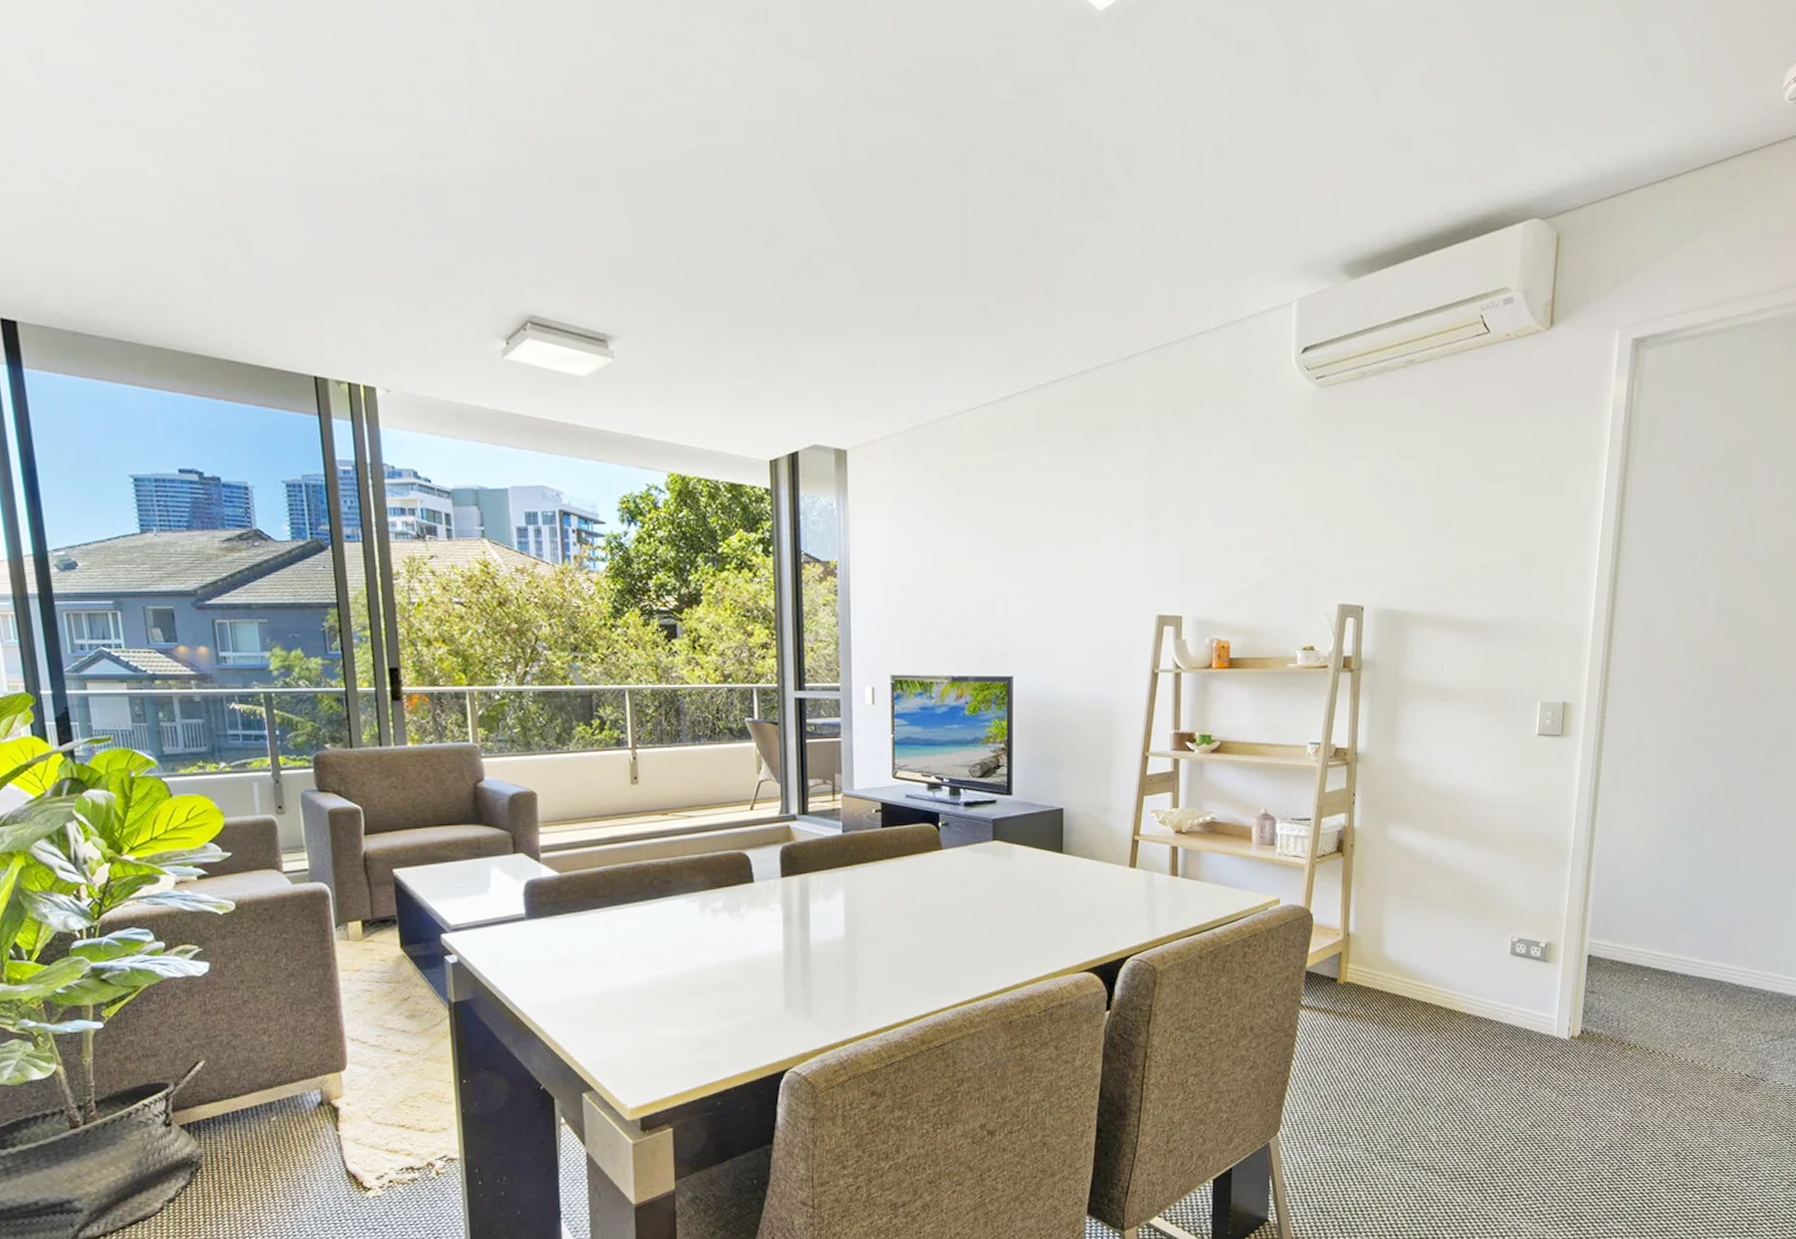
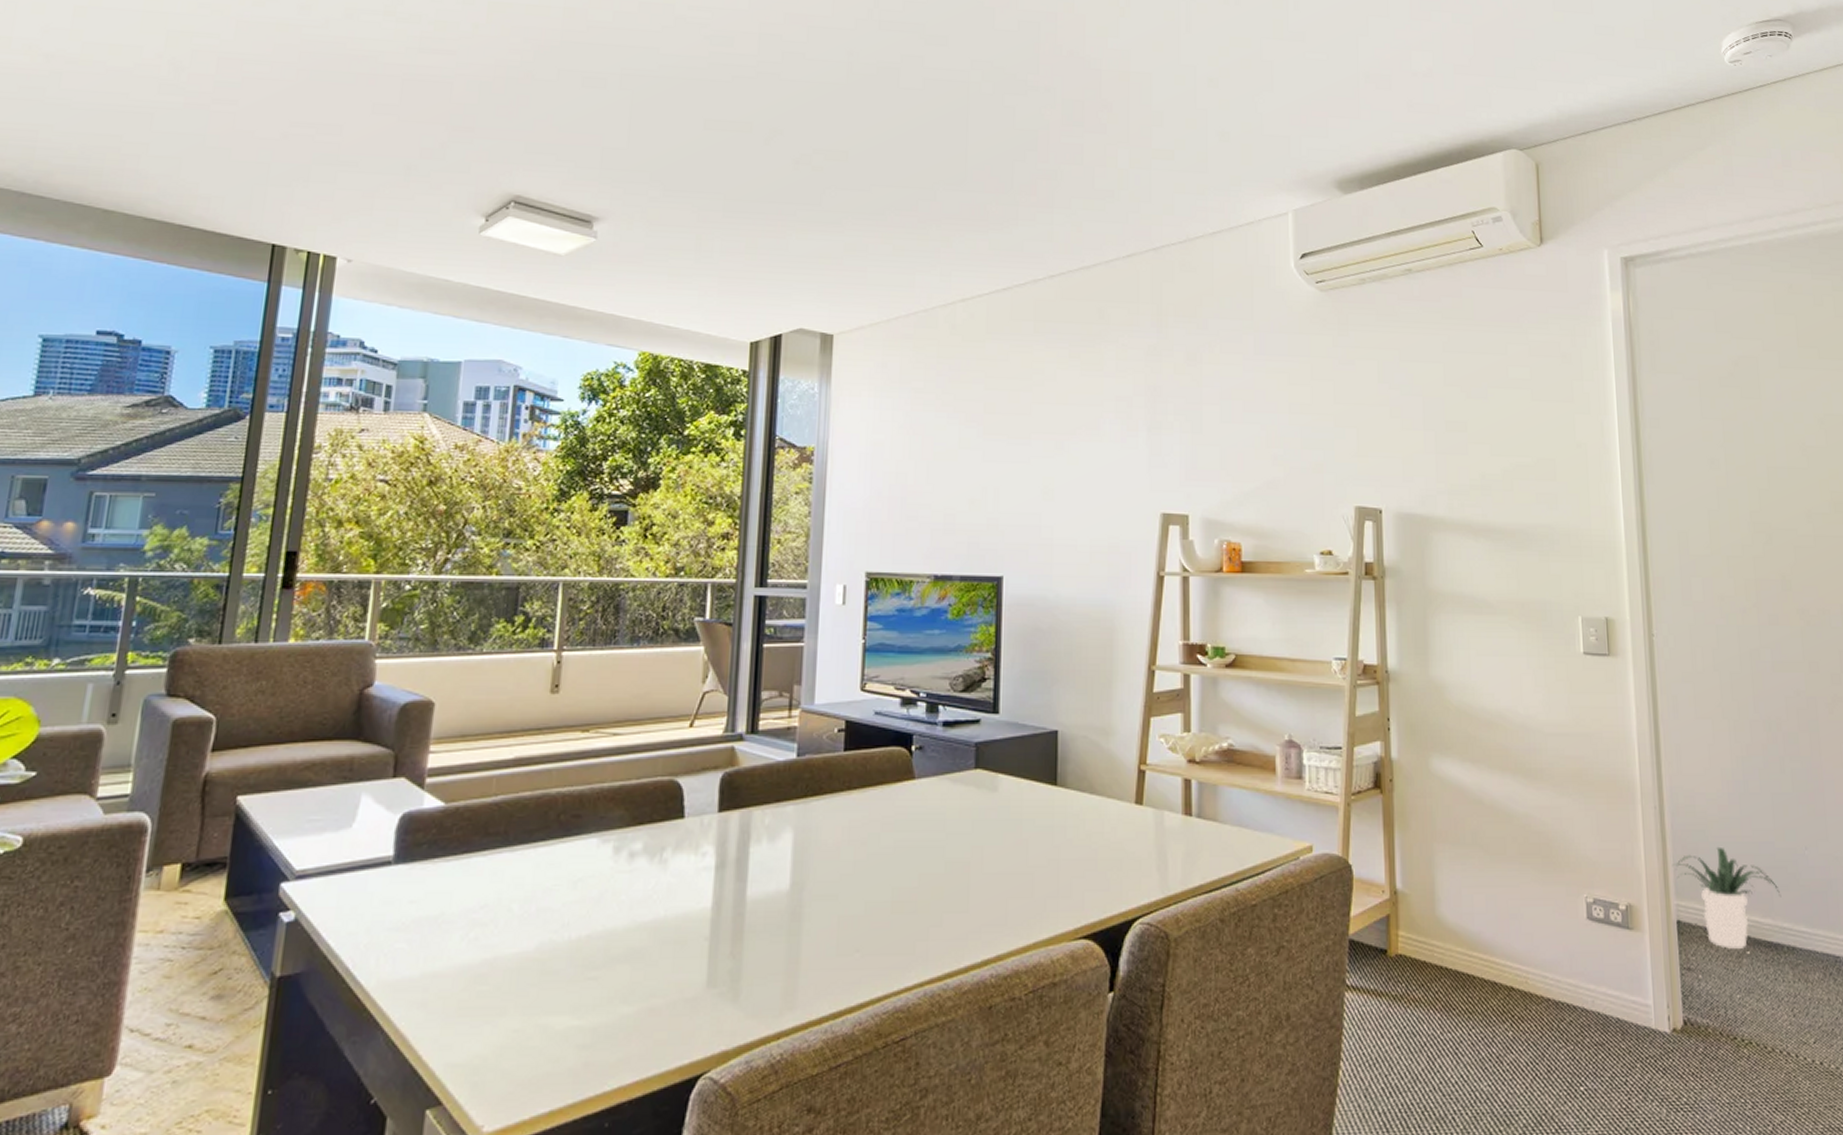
potted plant: none [1592,896,1684,977] -> present [1673,846,1782,949]

